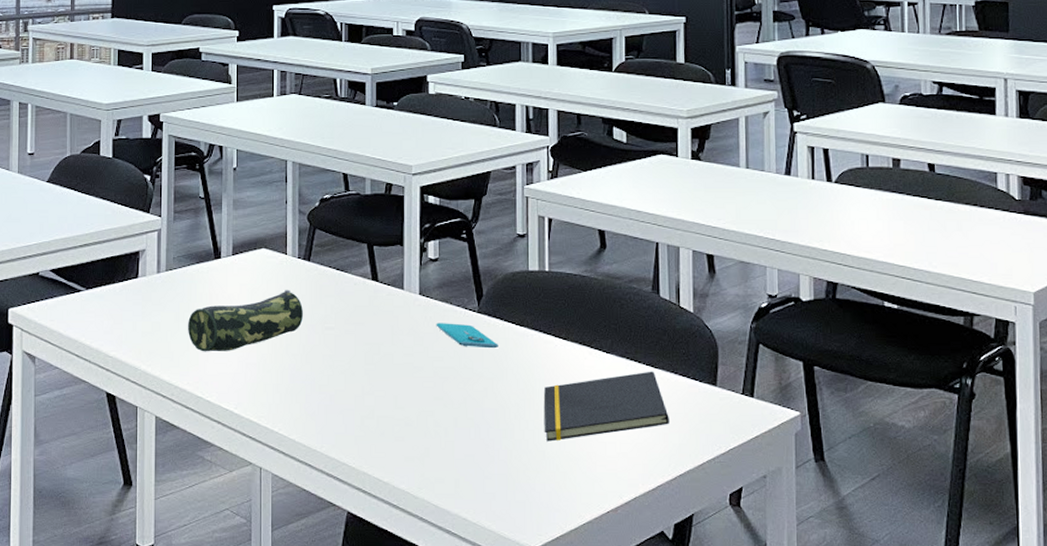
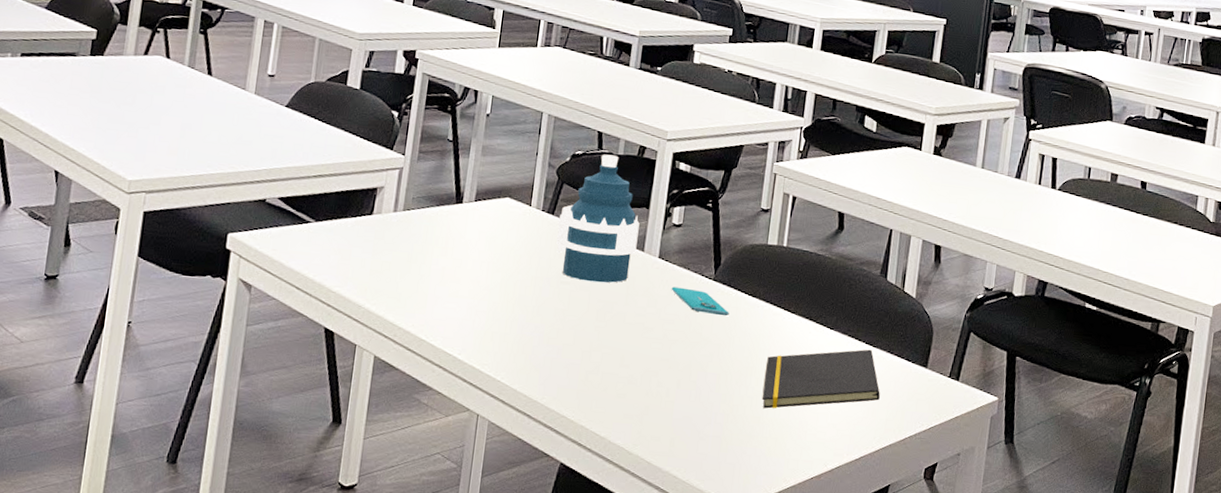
pencil case: present [188,289,303,352] -> none [419,240,541,297]
water bottle: none [316,195,396,325] -> present [556,154,640,283]

